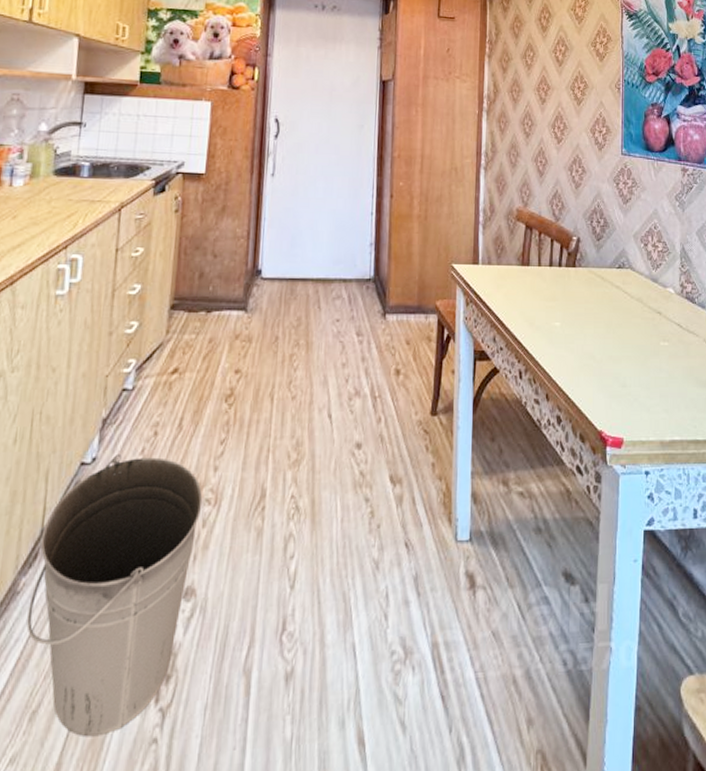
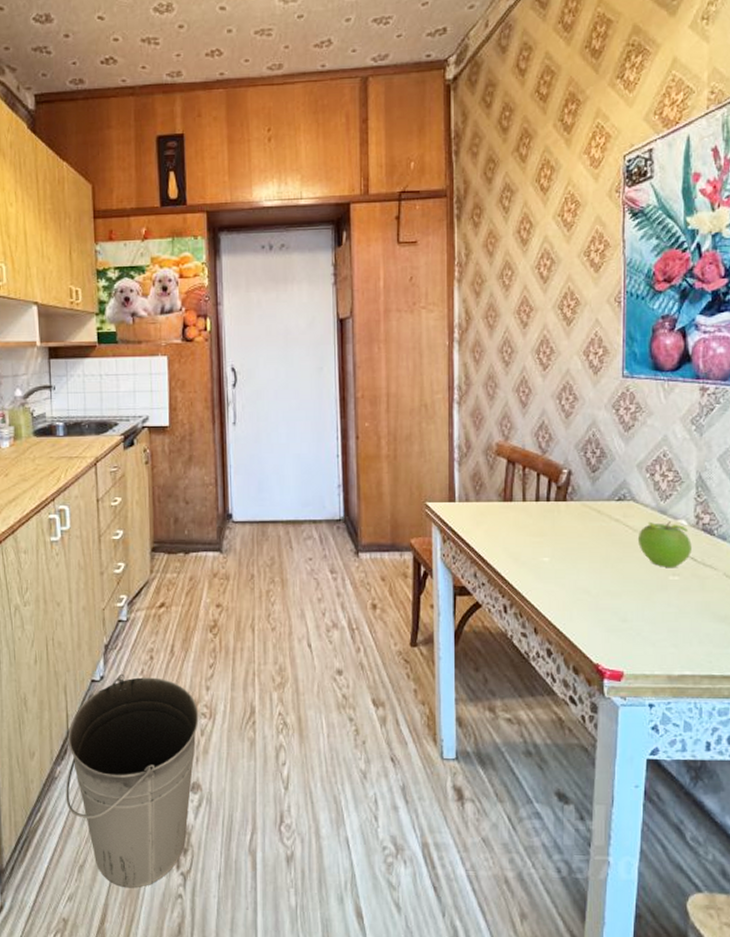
fruit: none [634,289,678,334] -> present [637,521,692,568]

